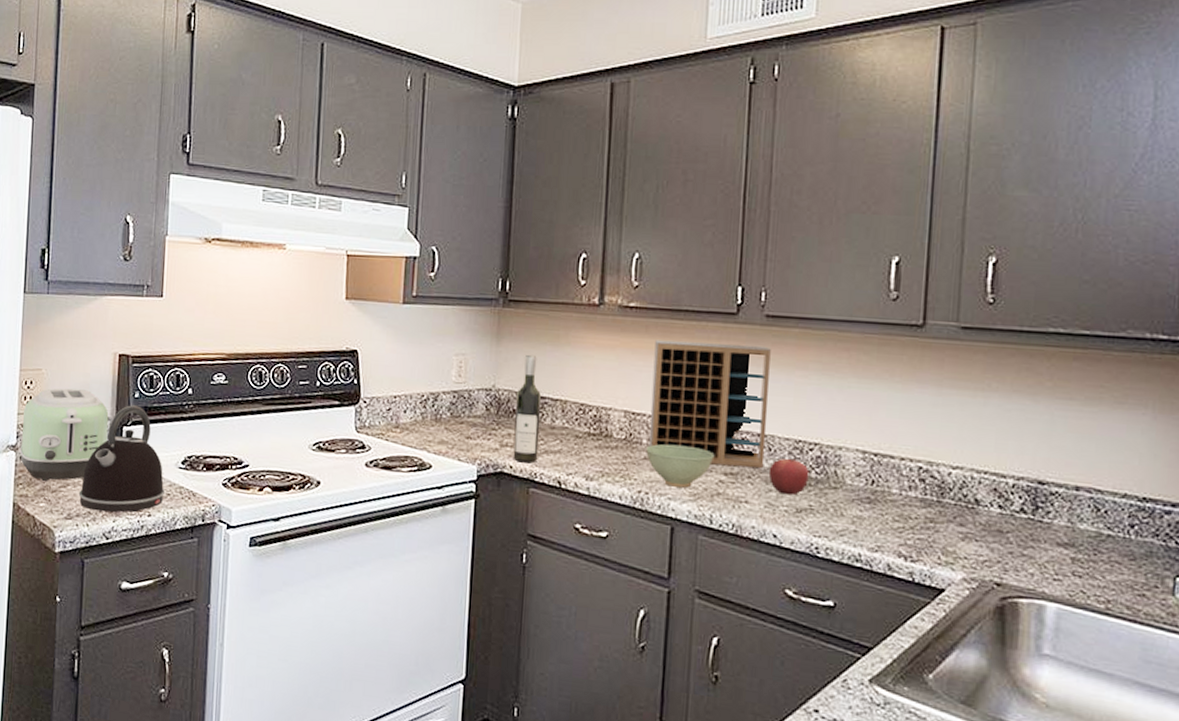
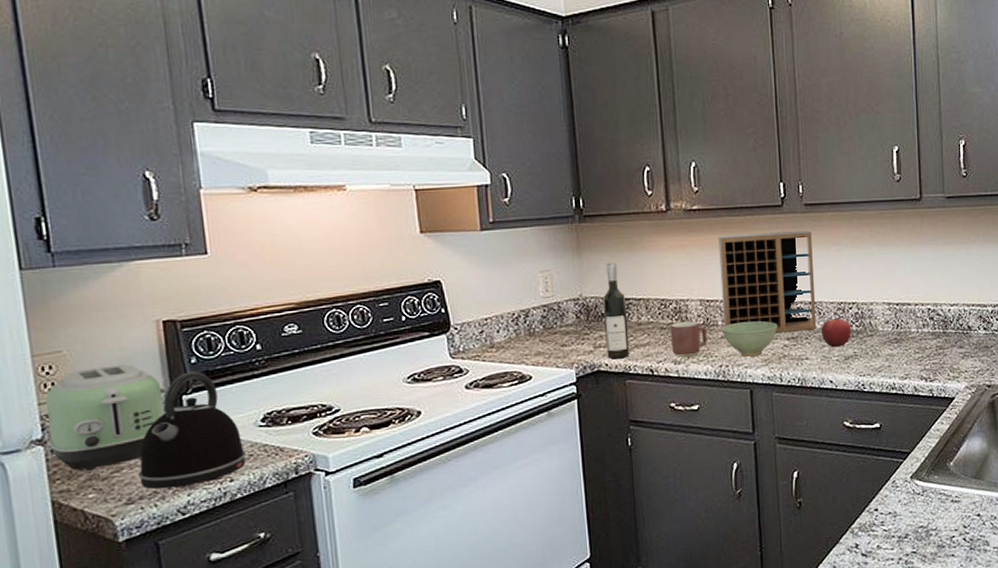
mug: none [585,432,628,475] -> present [669,321,707,357]

